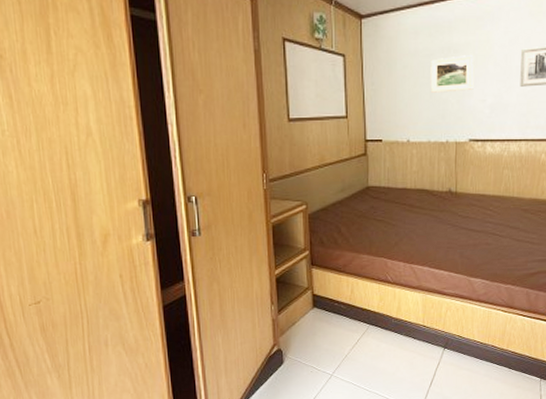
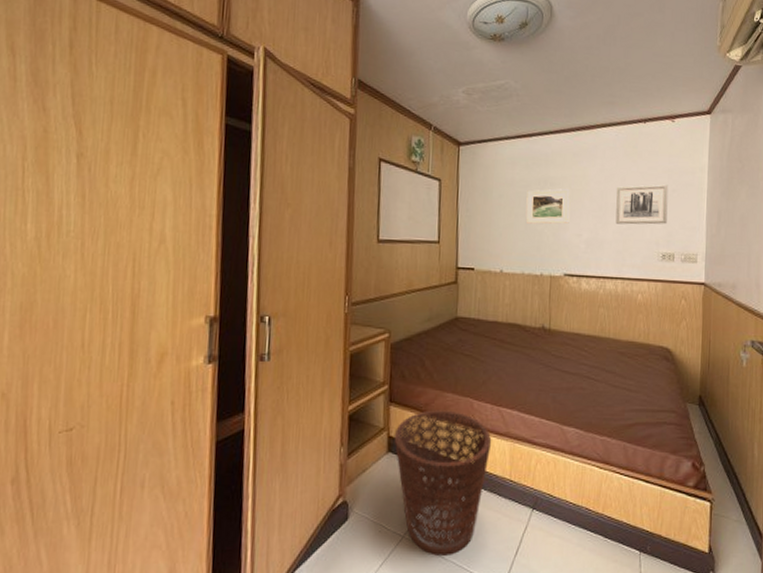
basket: none [317,269,406,389] -> present [394,410,492,556]

